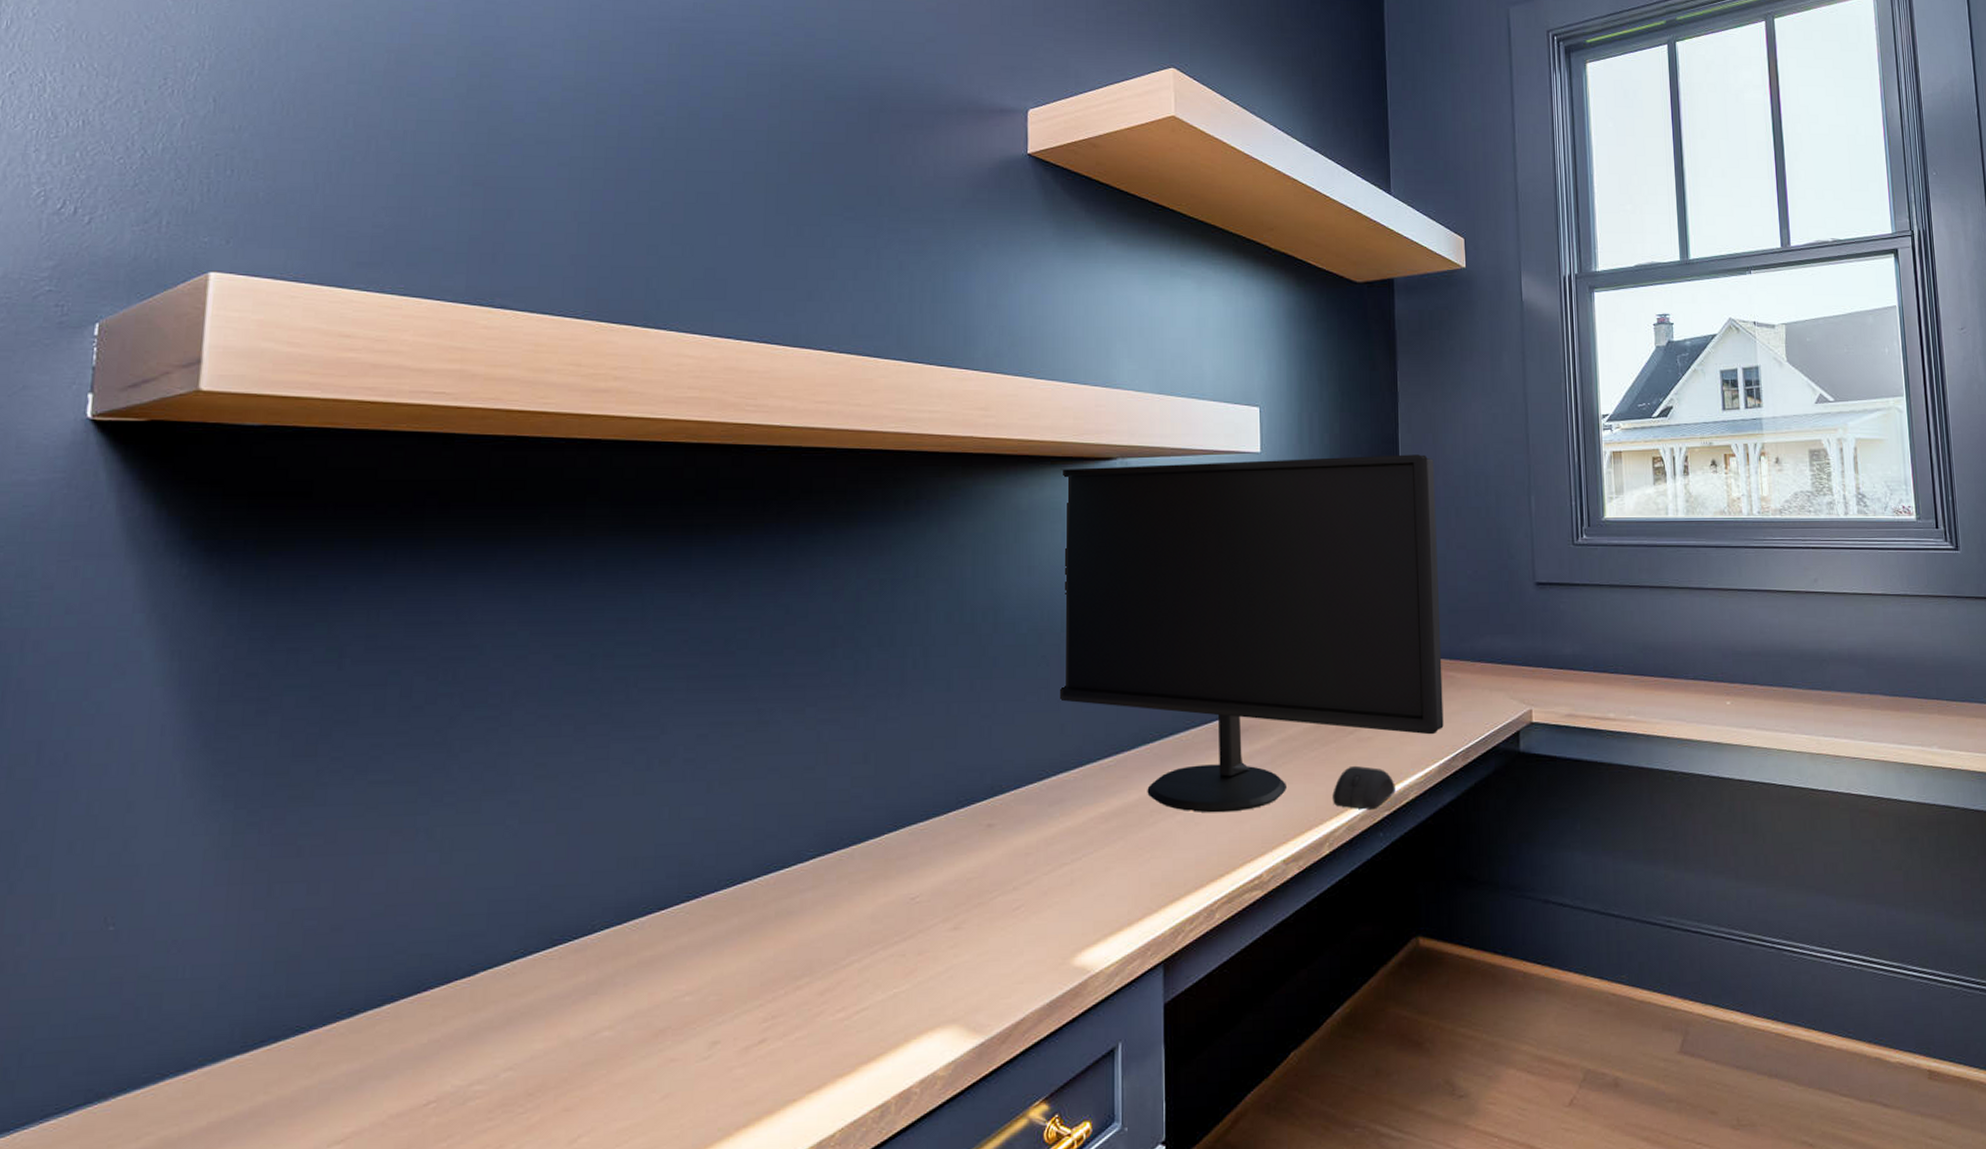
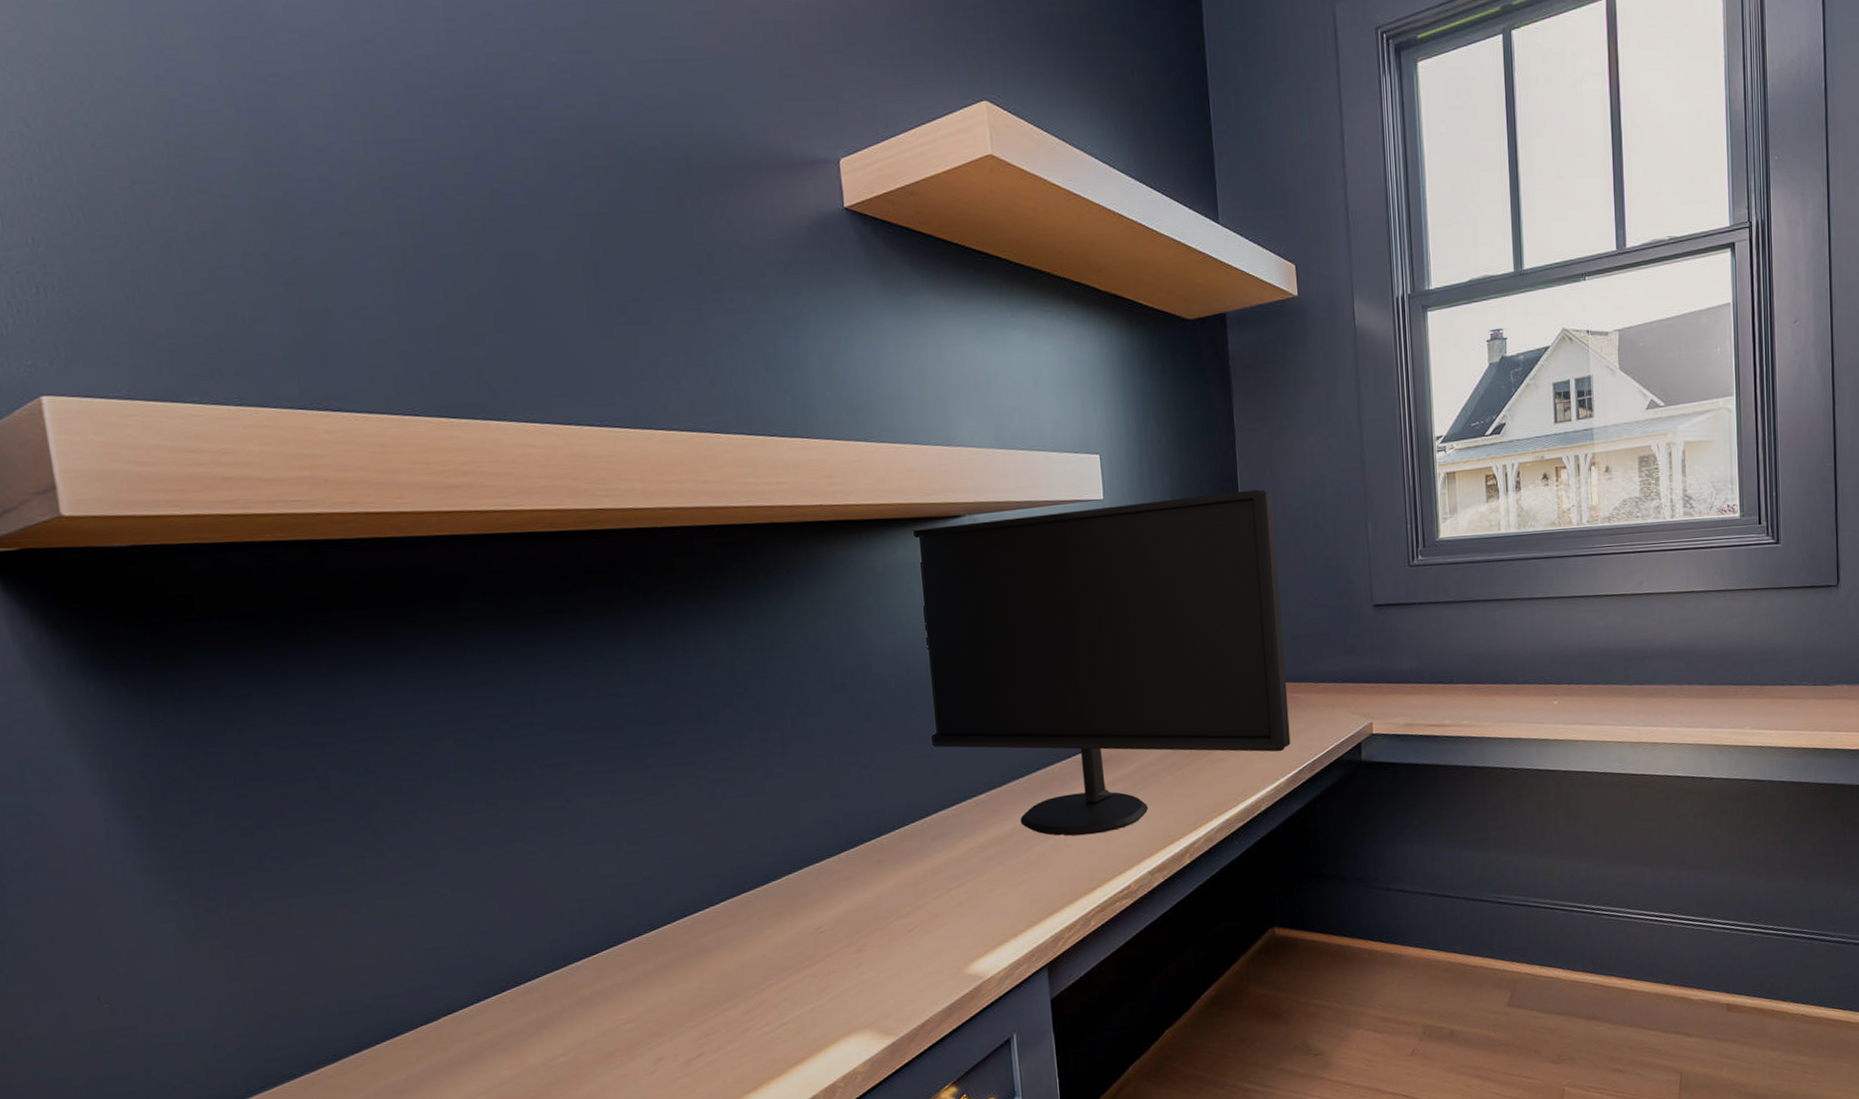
computer mouse: present [1333,765,1396,810] -> none [1190,784,1248,823]

